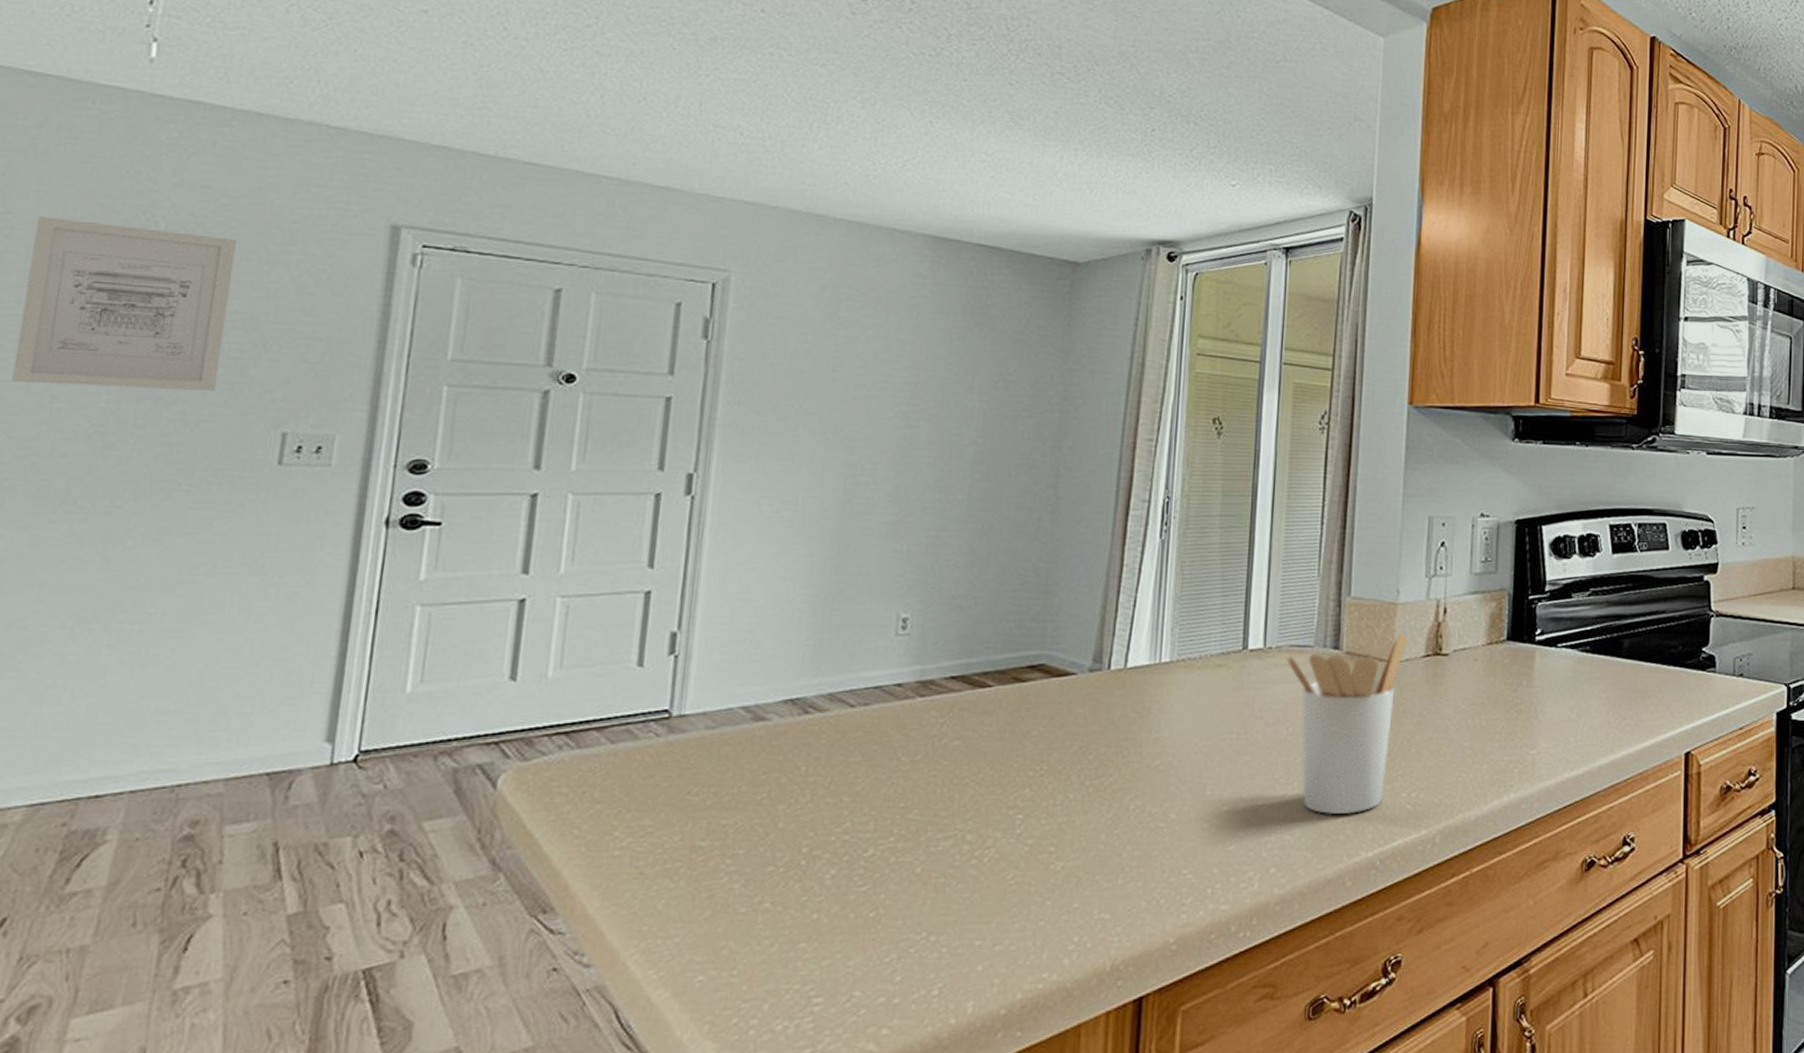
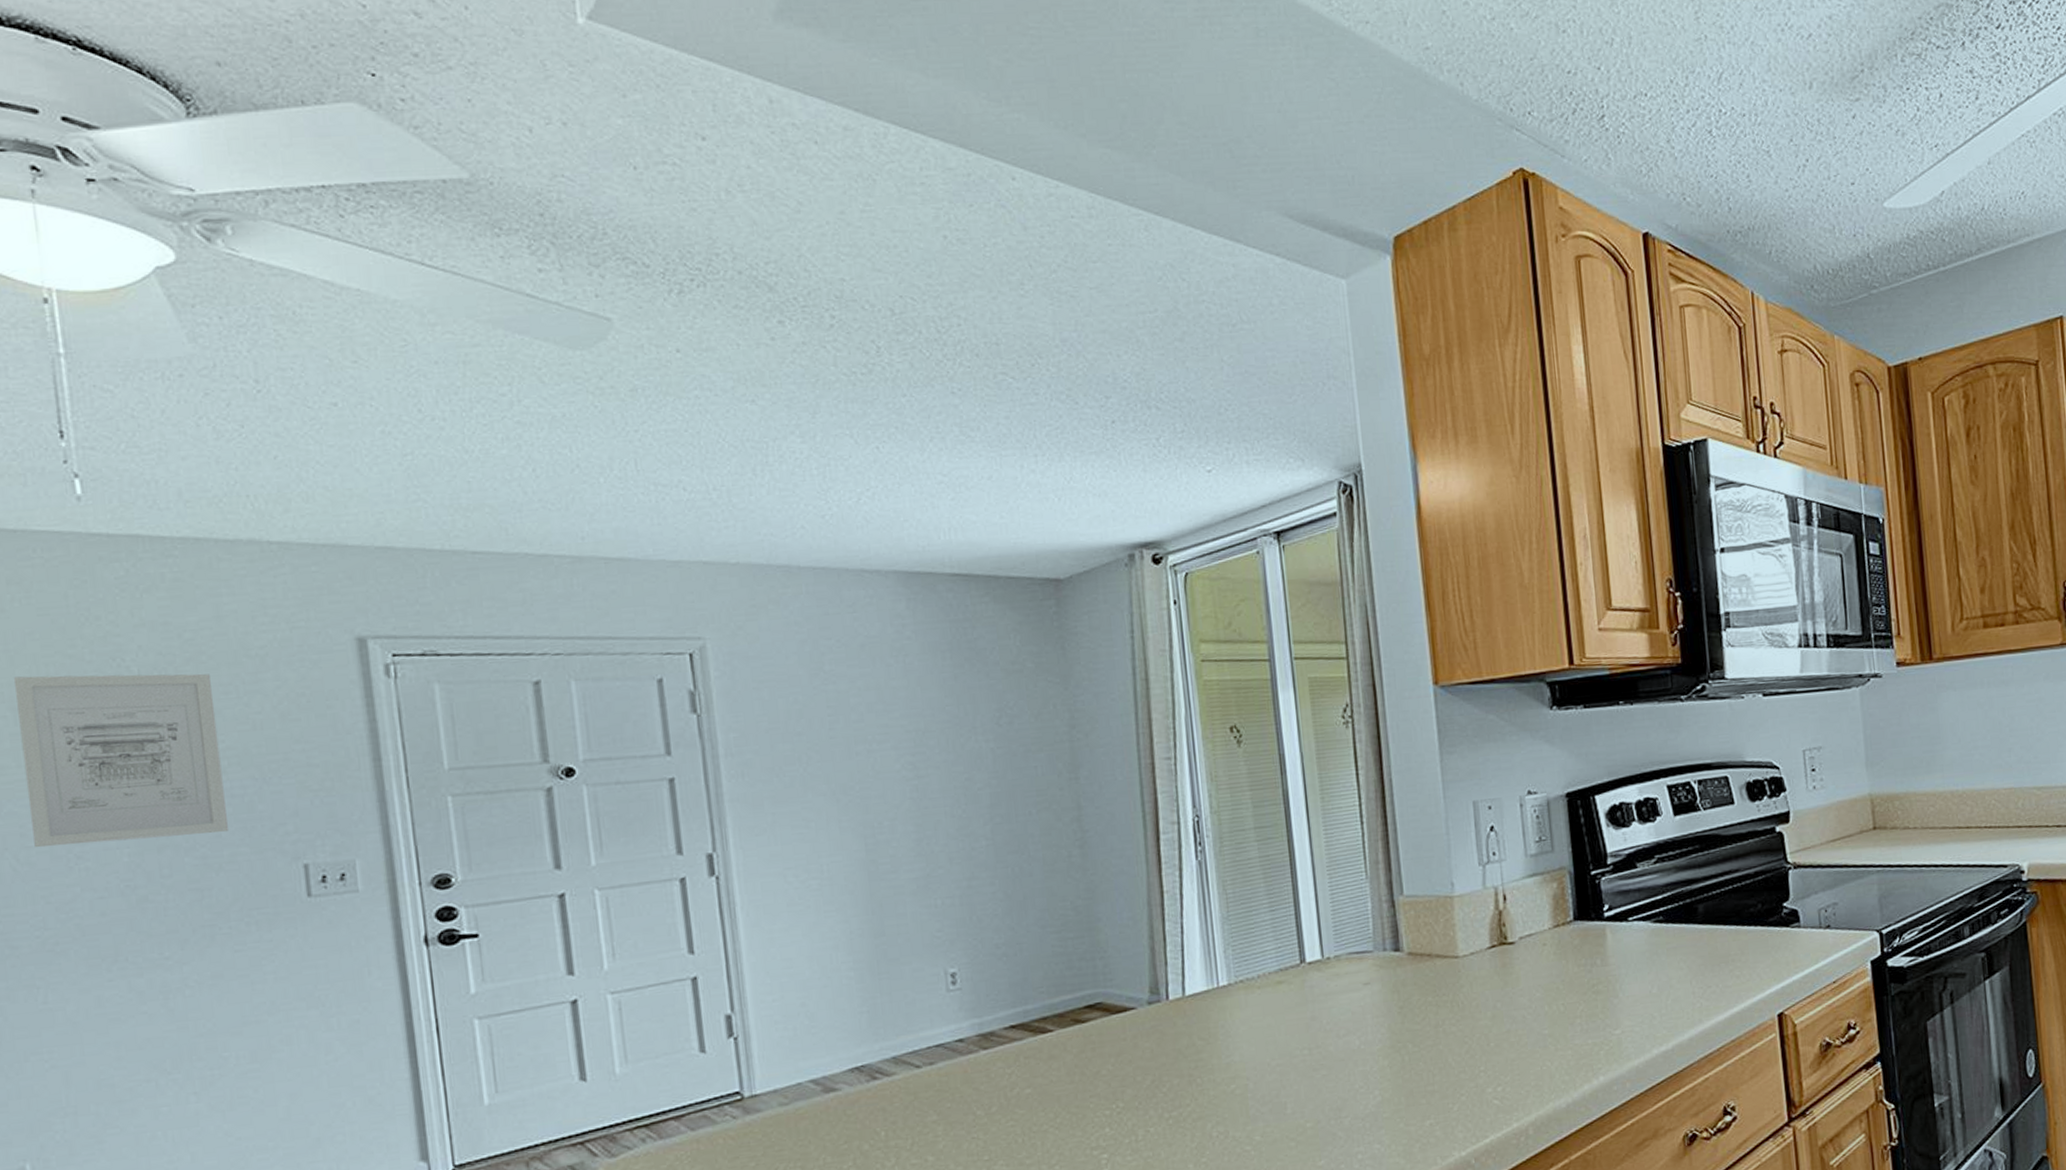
utensil holder: present [1285,633,1408,815] -> none [1345,926,1470,1119]

